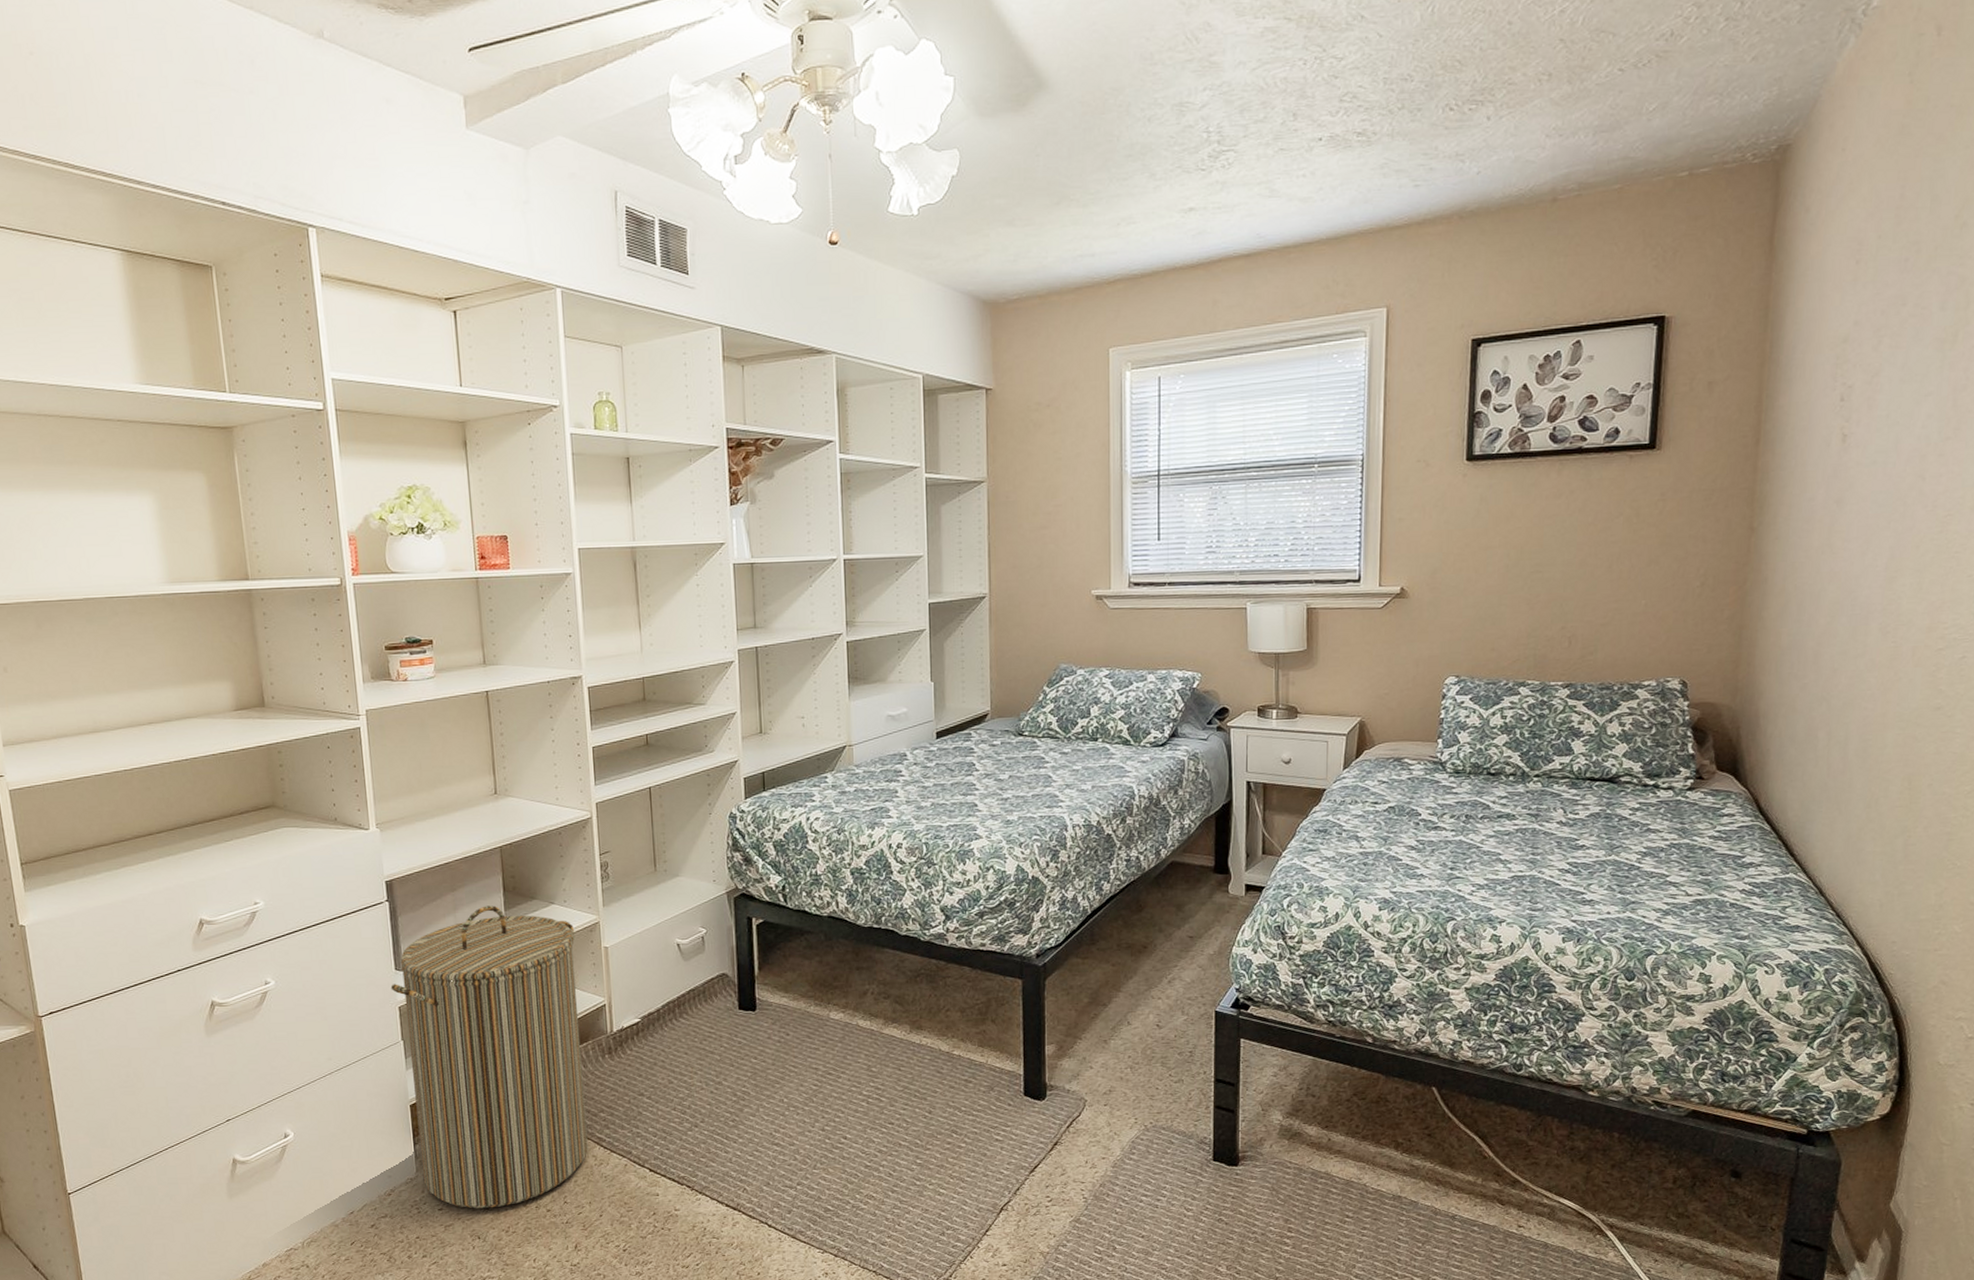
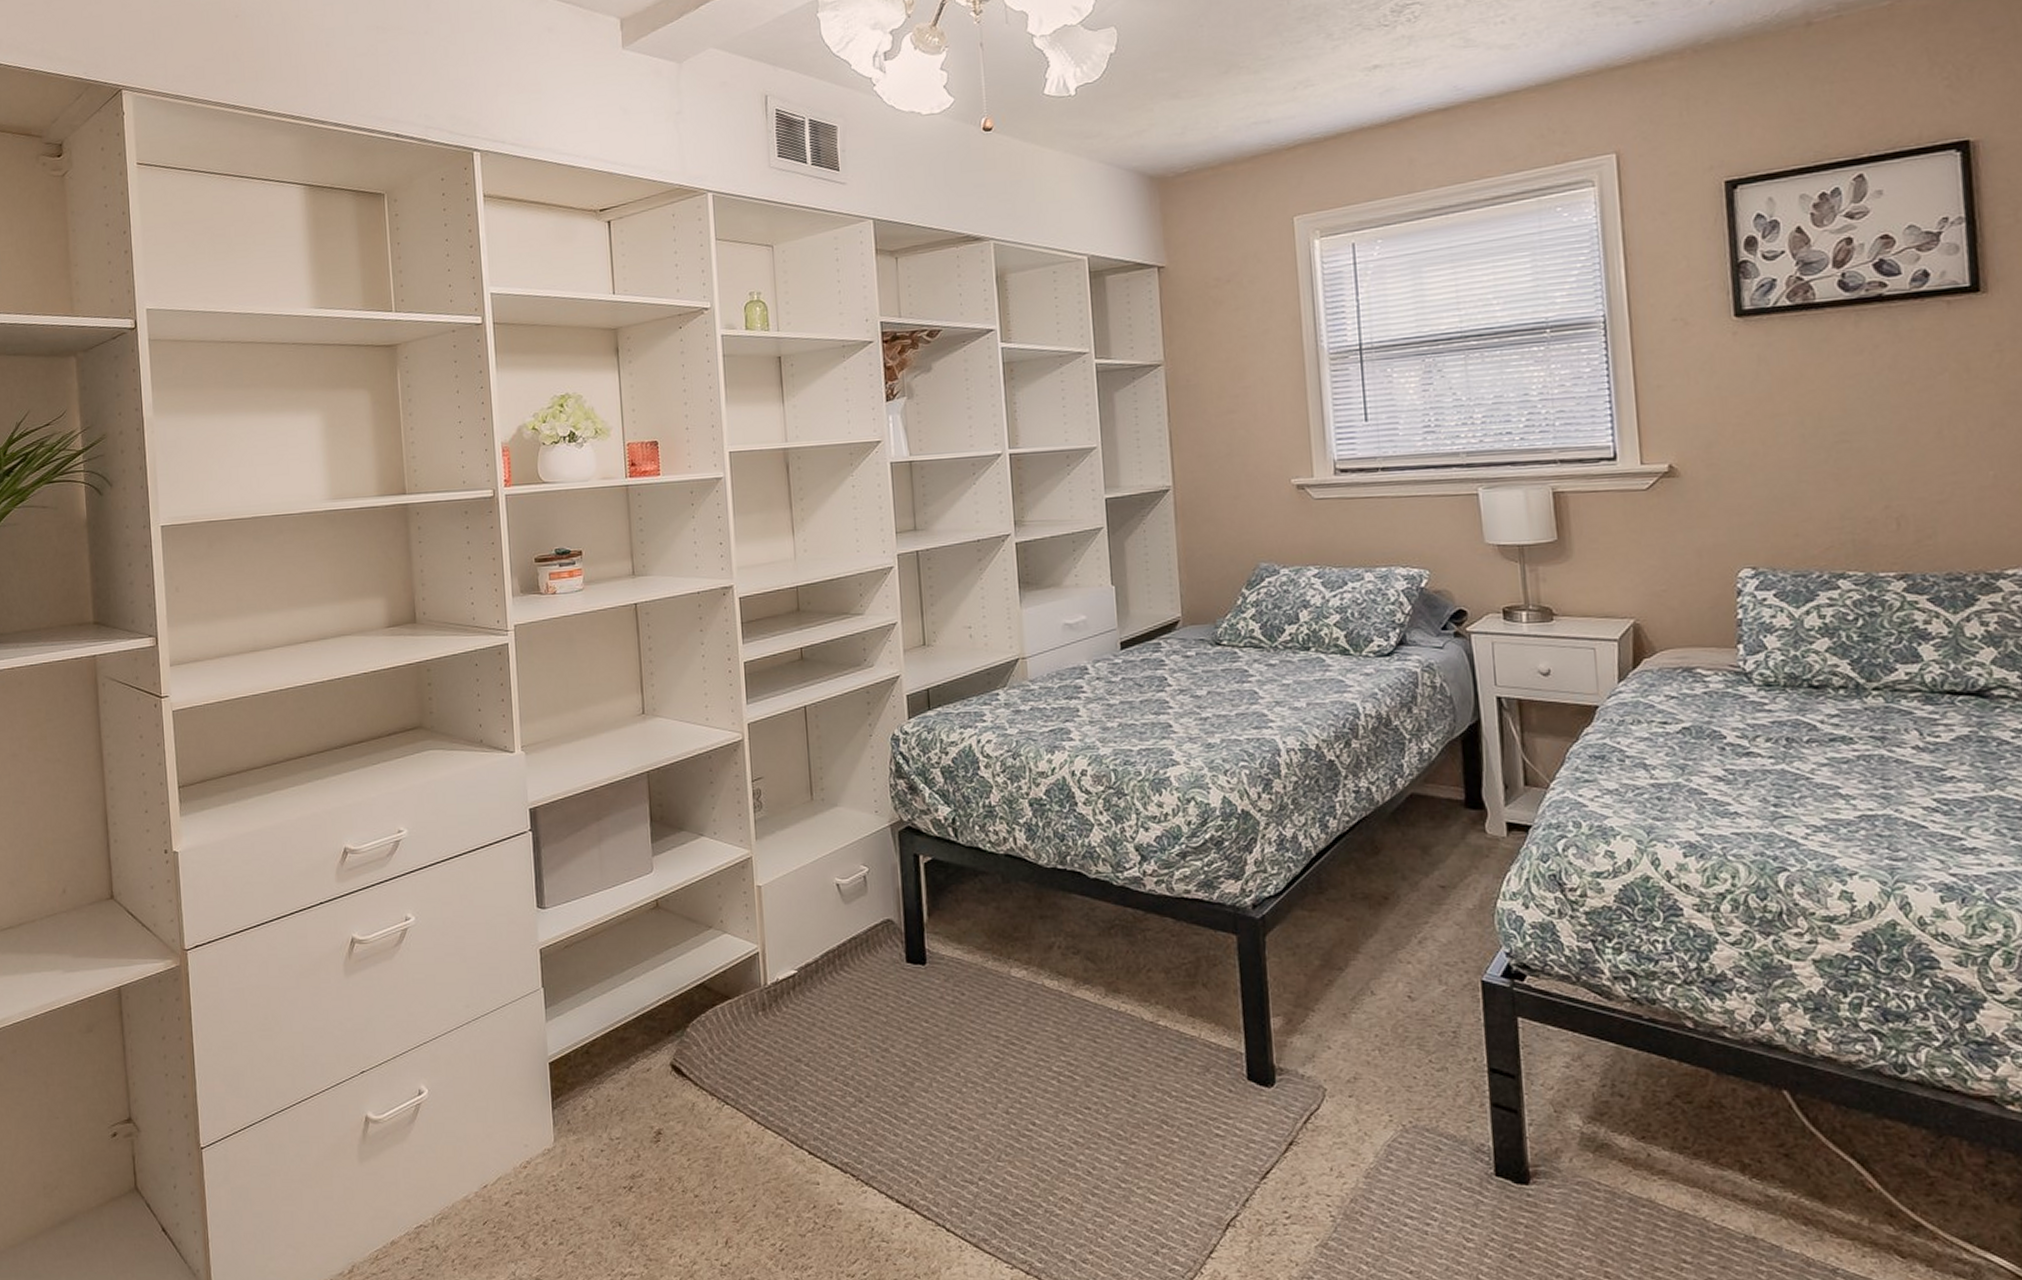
laundry hamper: present [390,905,588,1209] -> none [532,837,740,1190]

